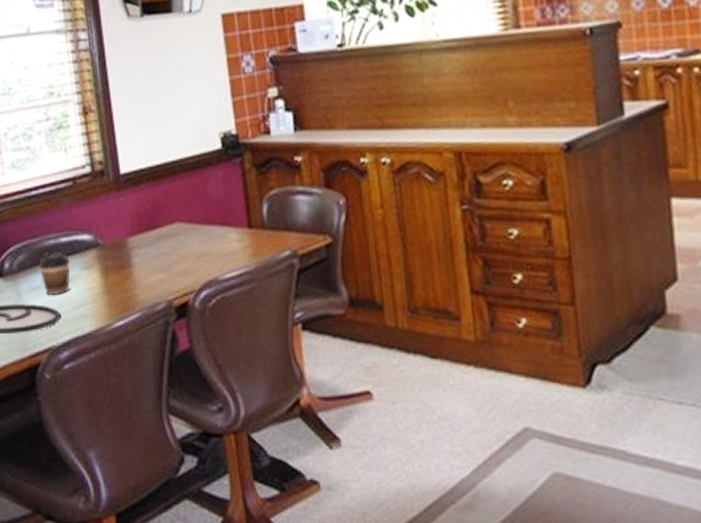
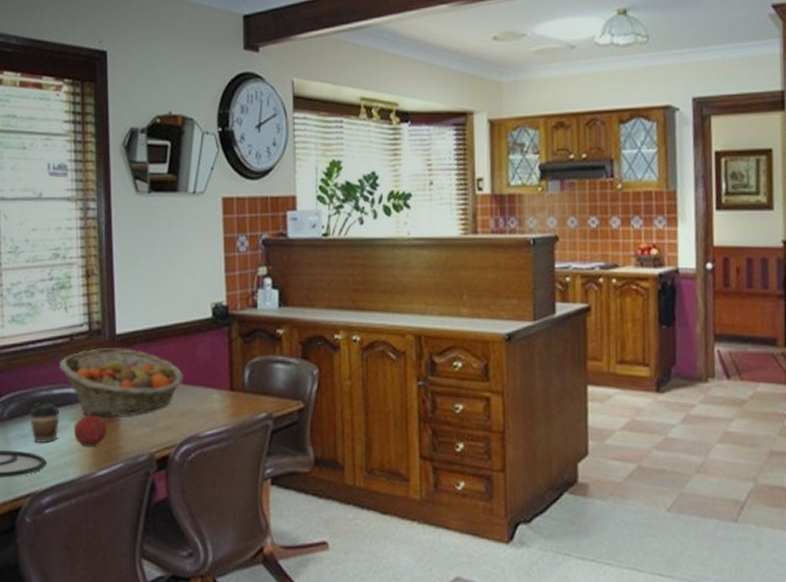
fruit basket: none [64,188,196,264] -> present [59,348,183,417]
fruit: none [85,262,121,296] -> present [73,414,108,446]

